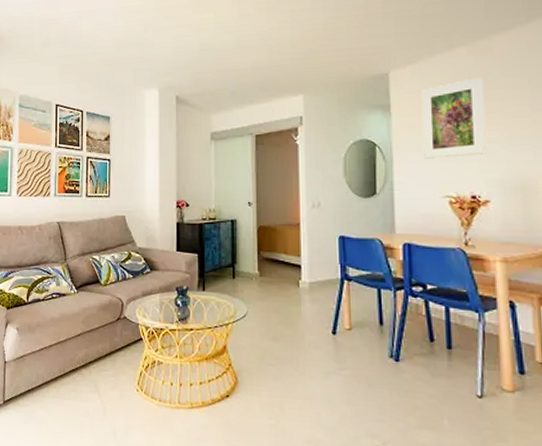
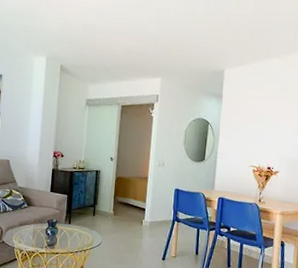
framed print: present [421,77,486,159] -> none [240,82,287,139]

